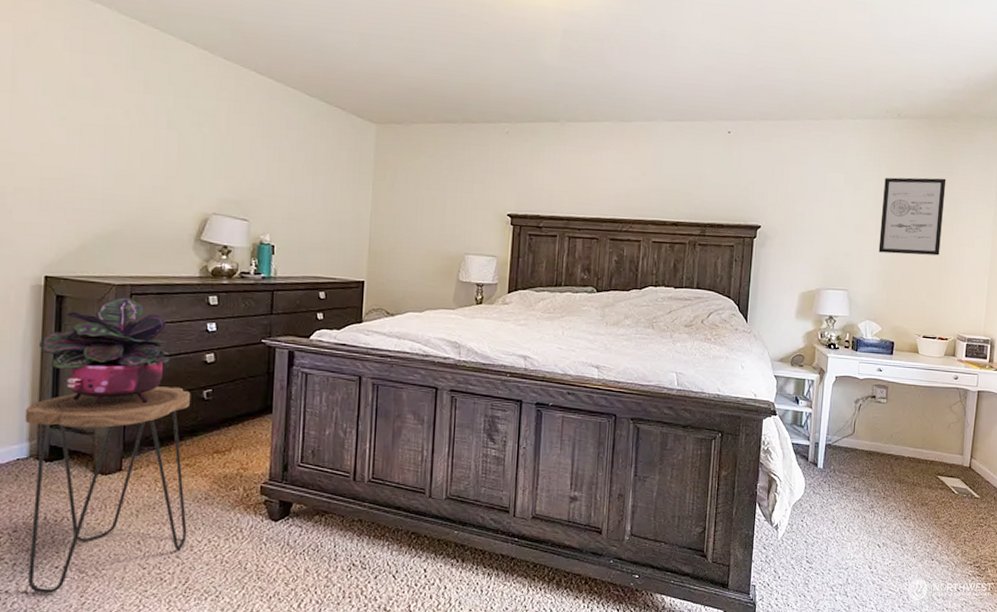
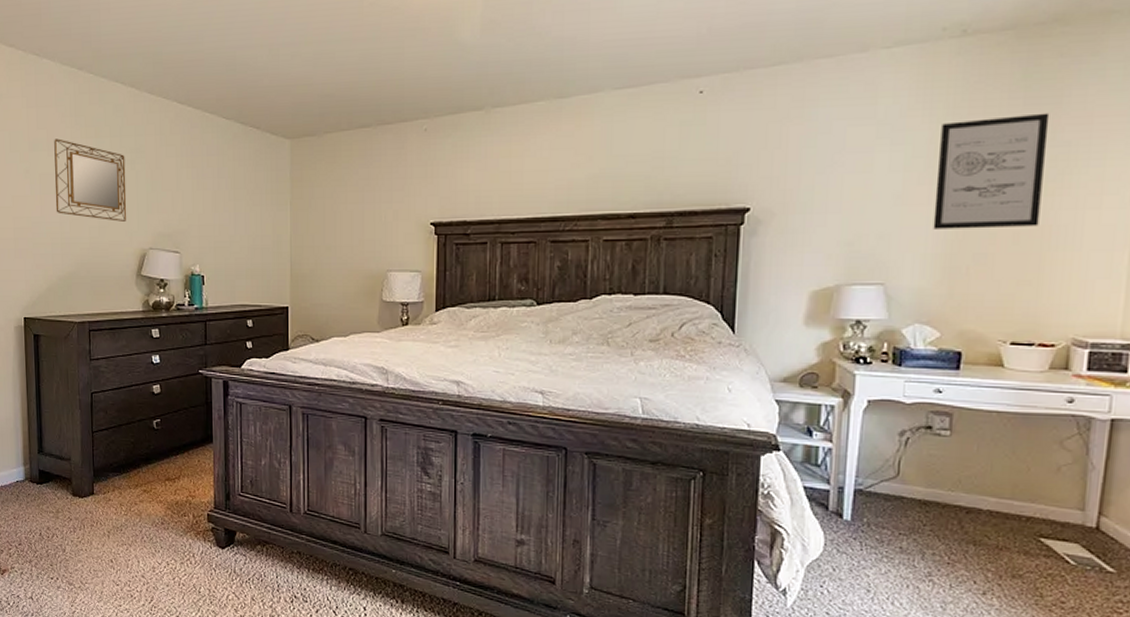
side table: present [24,386,191,594] -> none [19,416,149,601]
potted plant: present [38,297,170,404] -> none [24,334,125,433]
home mirror: none [98,89,191,184] -> present [54,138,127,222]

